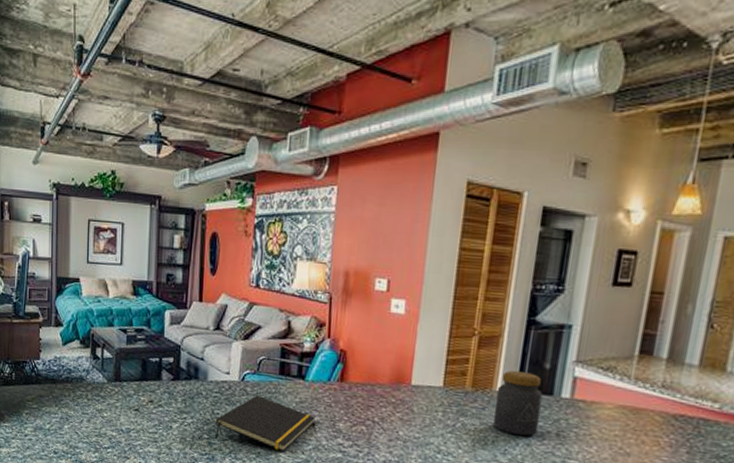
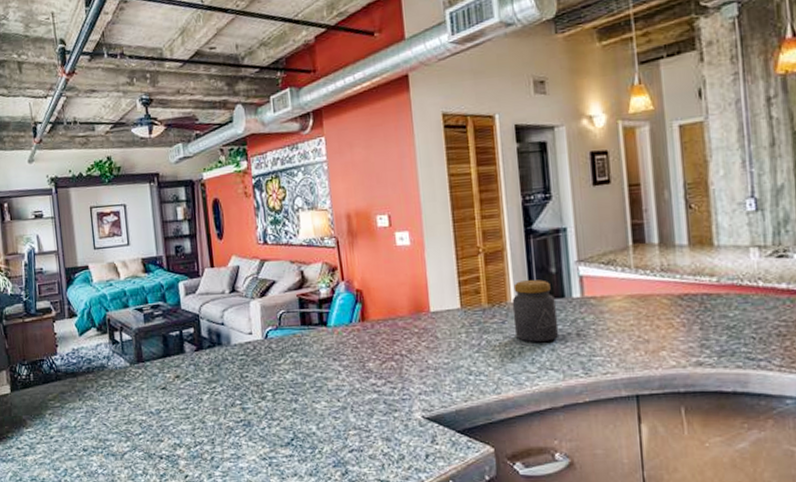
notepad: present [214,395,315,452] -> none [245,350,344,404]

